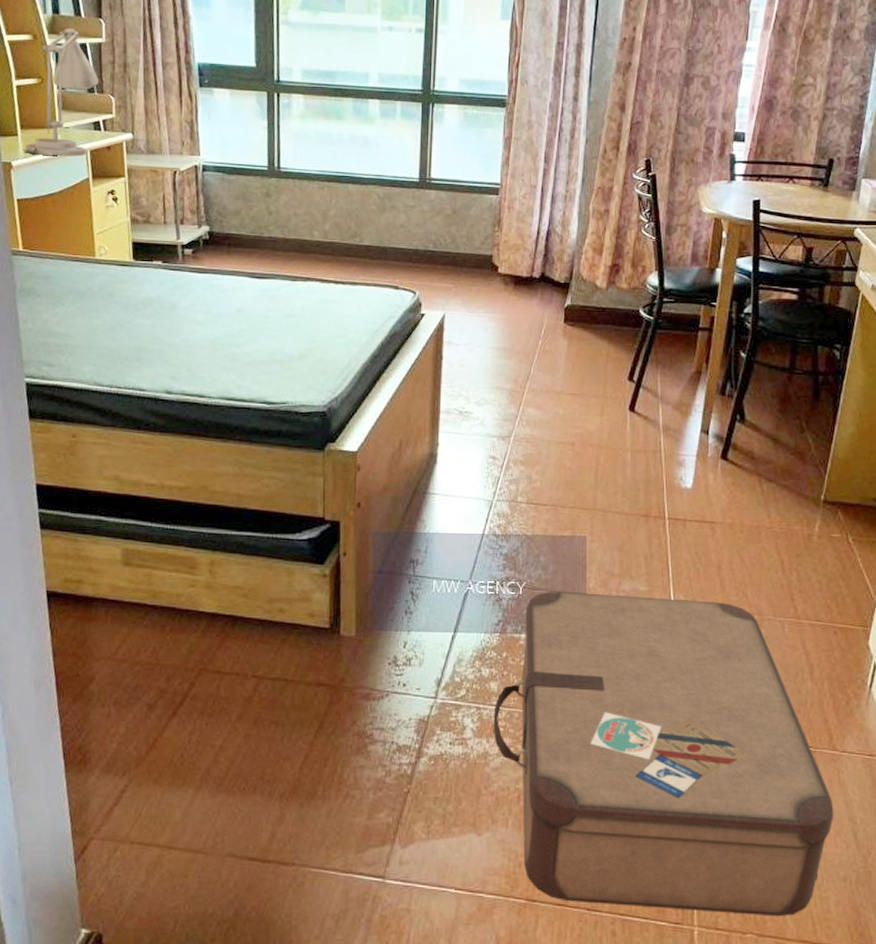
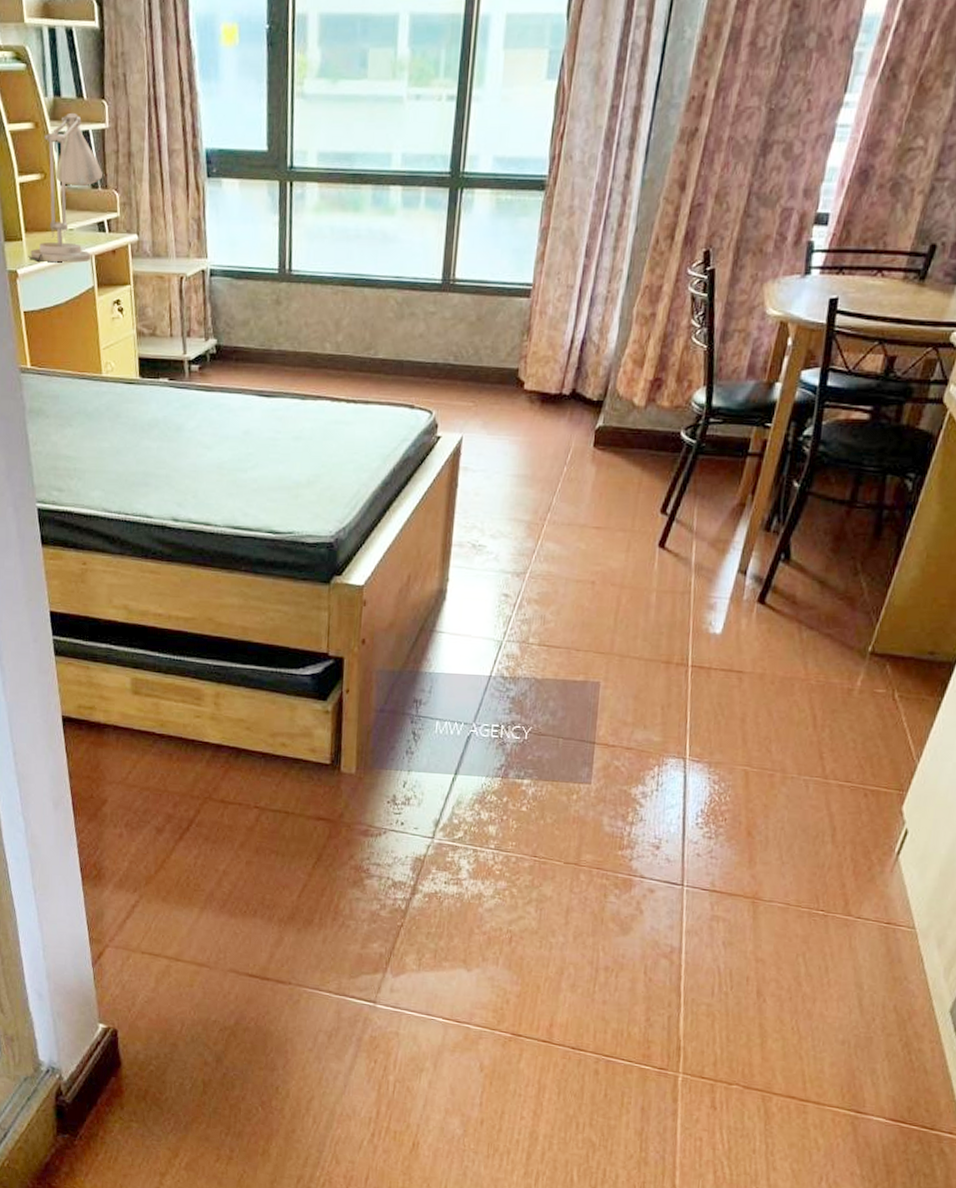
suitcase: present [493,591,834,917] -> none [489,737,841,1072]

